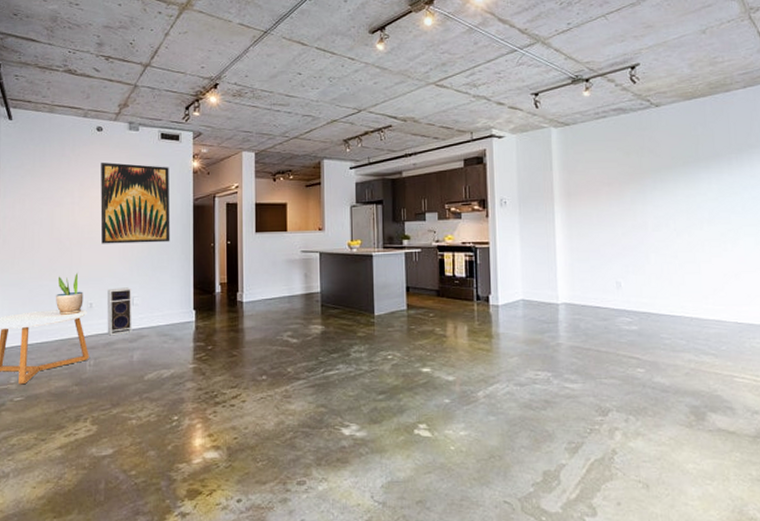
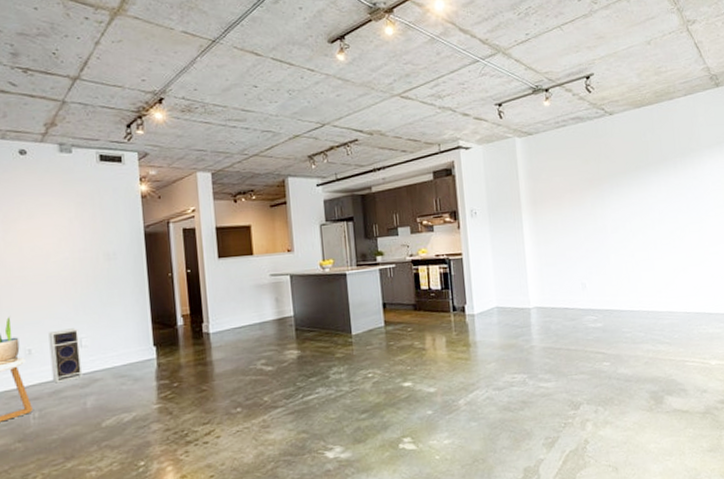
wall art: present [100,162,170,244] -> none [28,190,121,283]

